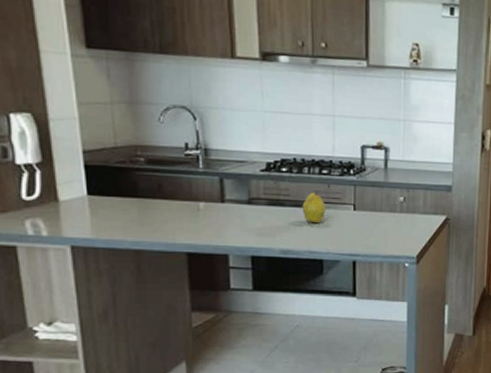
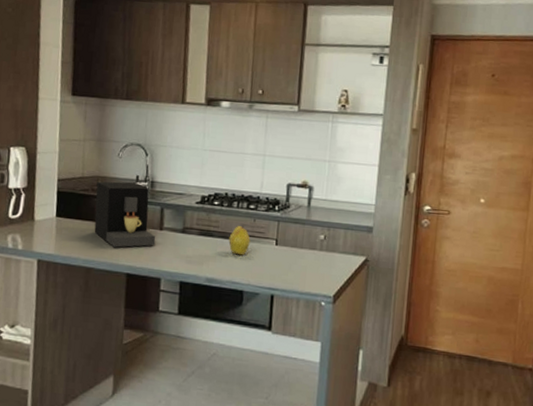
coffee maker: none [135,150,218,225] -> present [94,181,156,248]

